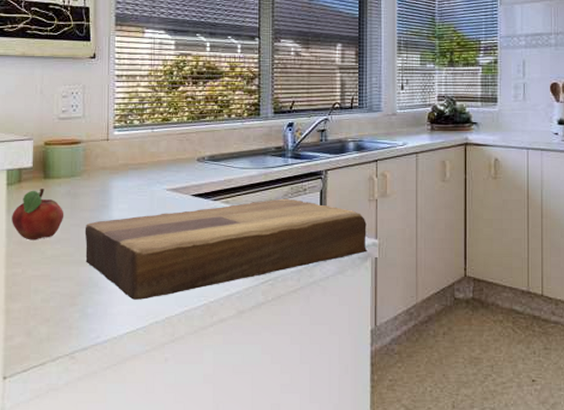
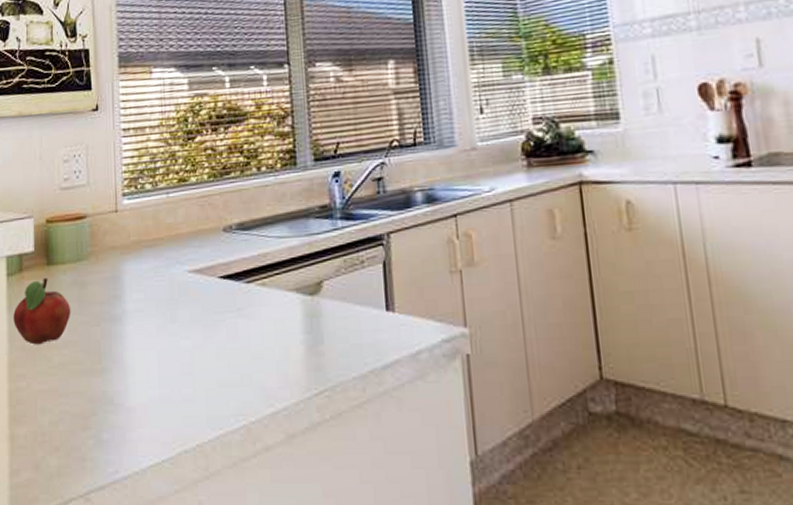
cutting board: present [84,198,368,300] -> none [95,275,455,421]

